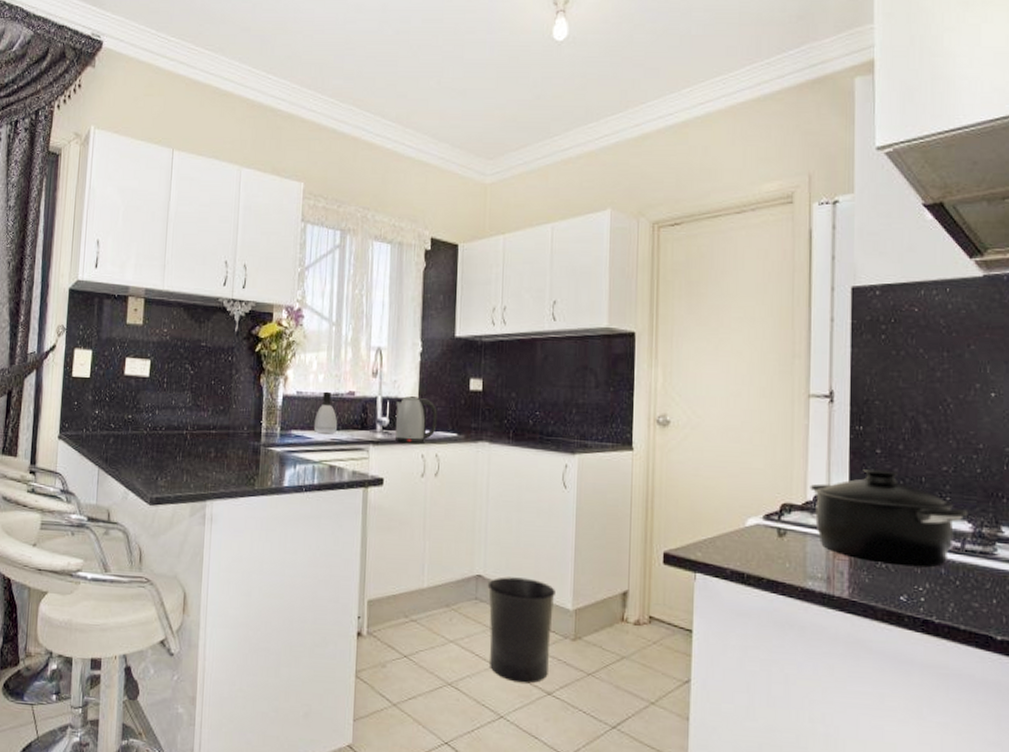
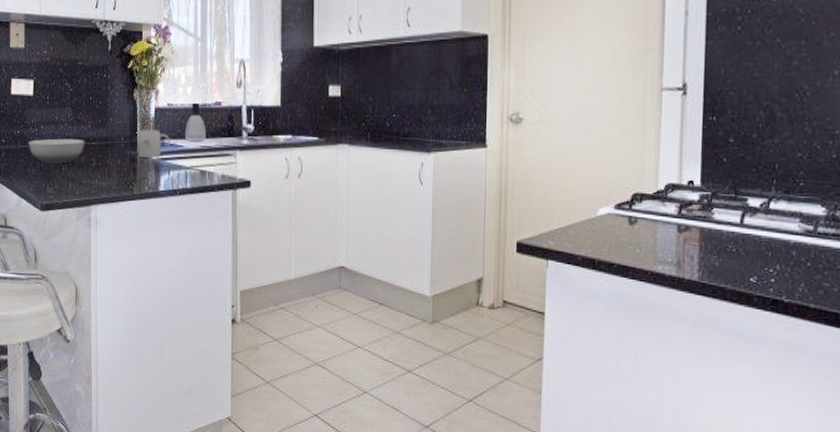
bowl: none [140,425,204,454] -> present [28,138,85,164]
mug: none [261,419,298,451] -> present [137,130,170,159]
kettle: present [394,396,438,443] -> none [259,104,299,147]
waste bin: present [487,577,555,683] -> none [350,267,414,362]
saucepan: present [810,468,969,567] -> none [661,157,822,250]

